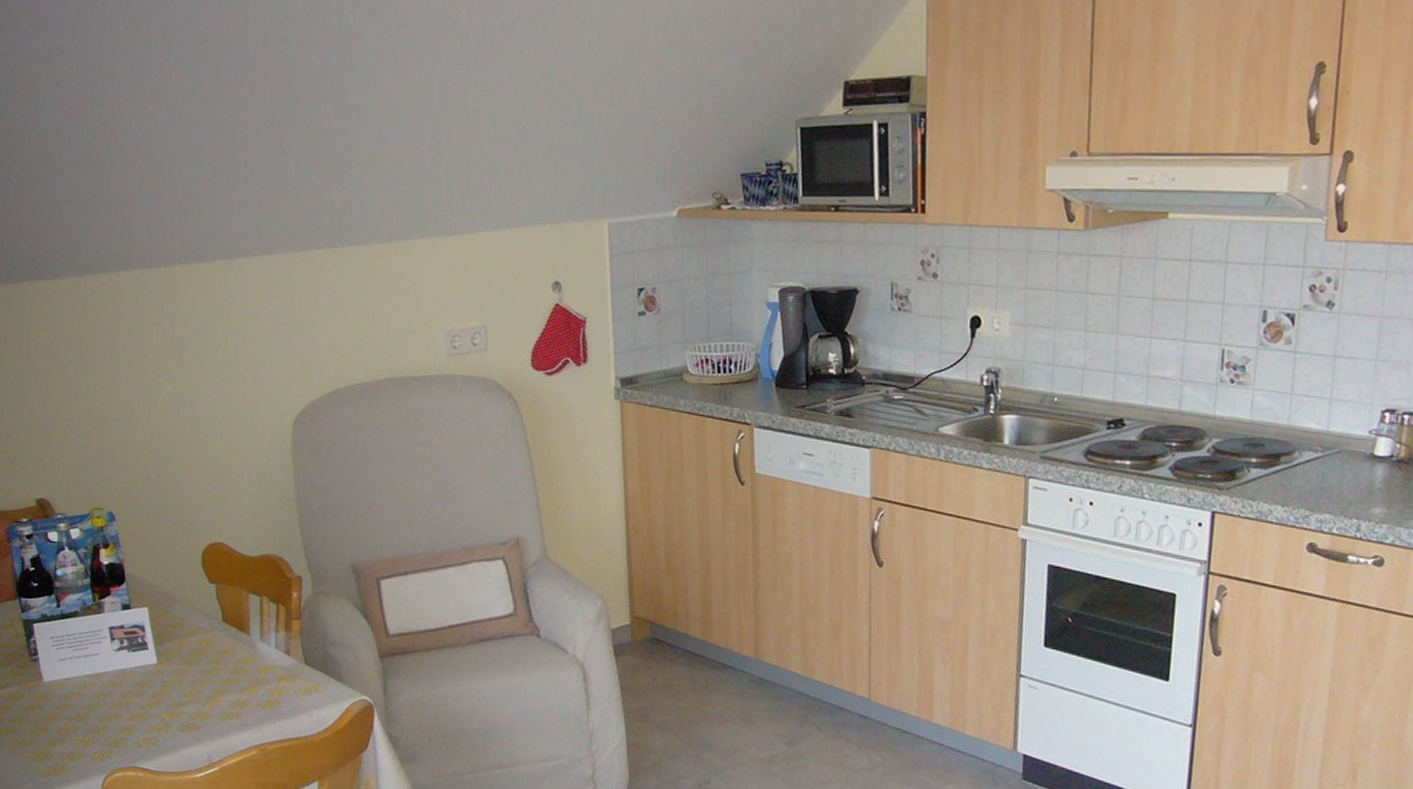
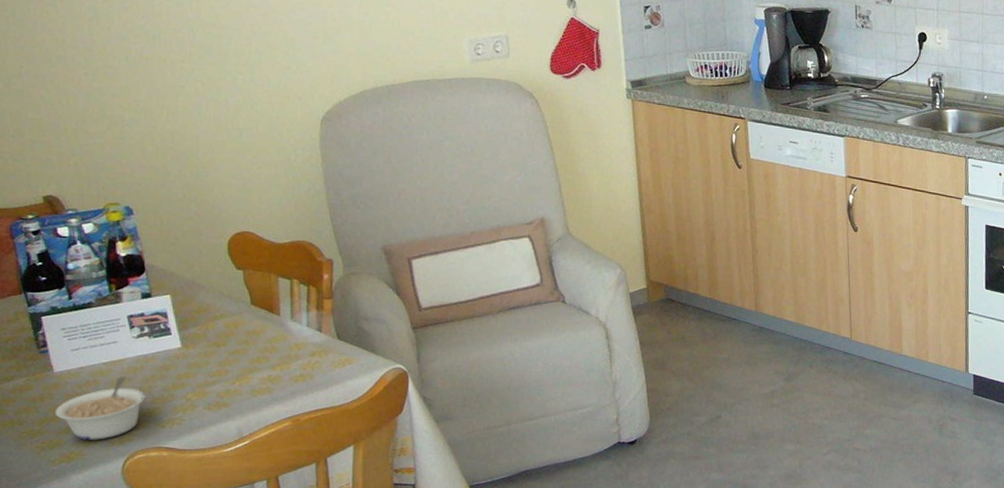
legume: none [45,690,124,755] -> present [56,376,145,440]

